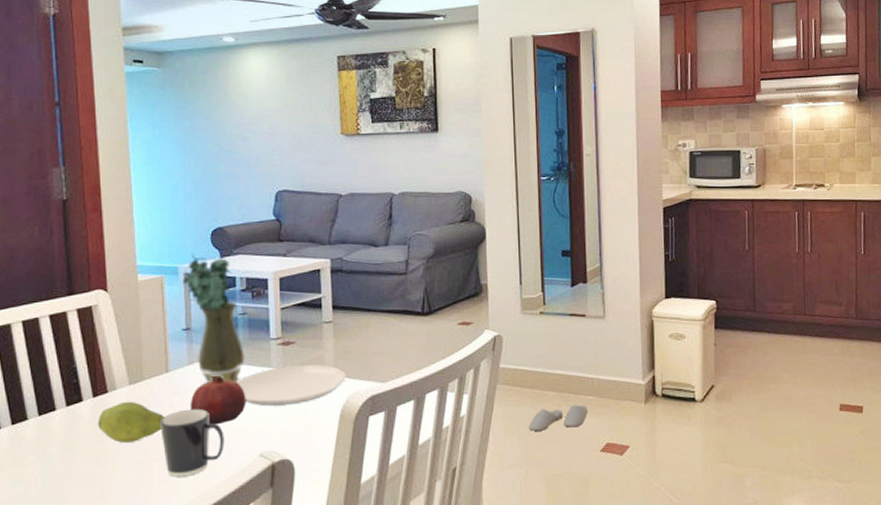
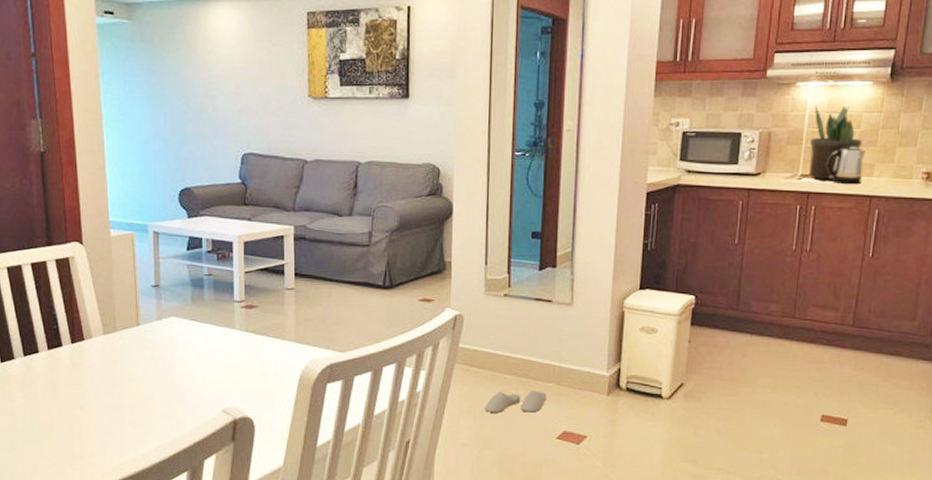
fruit: present [97,401,165,443] -> none [75,349,136,388]
mug: present [160,408,224,477] -> none [132,362,190,424]
vase: present [183,254,246,383] -> none [152,213,211,340]
fruit: present [190,375,246,426] -> none [158,332,211,379]
plate: present [237,365,346,406] -> none [202,329,306,366]
planter: none [799,123,843,189] -> present [808,105,863,180]
kettle: none [816,158,847,192] -> present [827,146,866,185]

